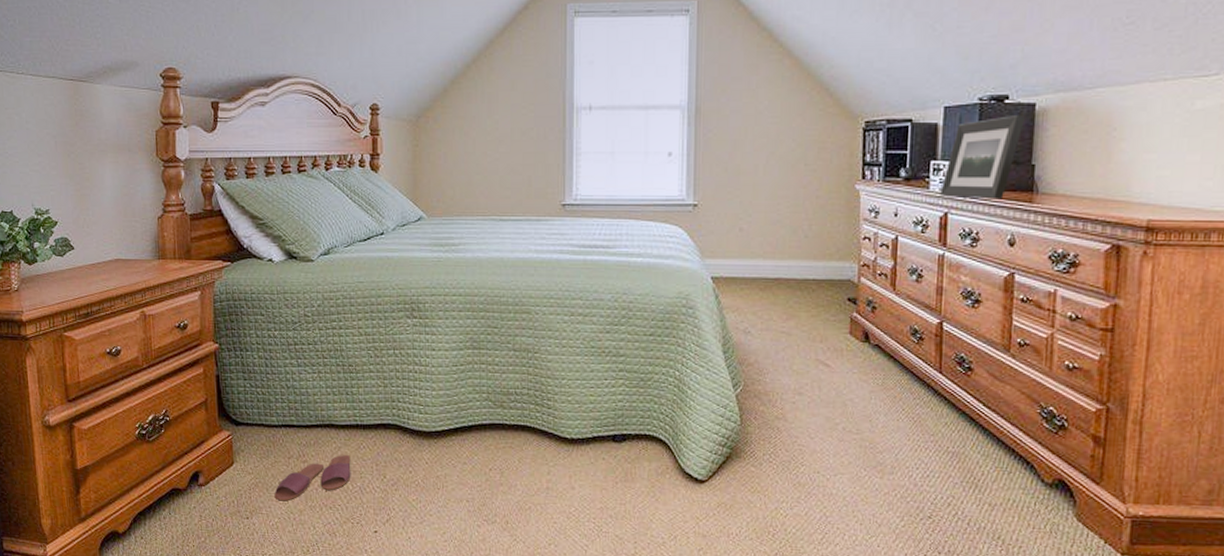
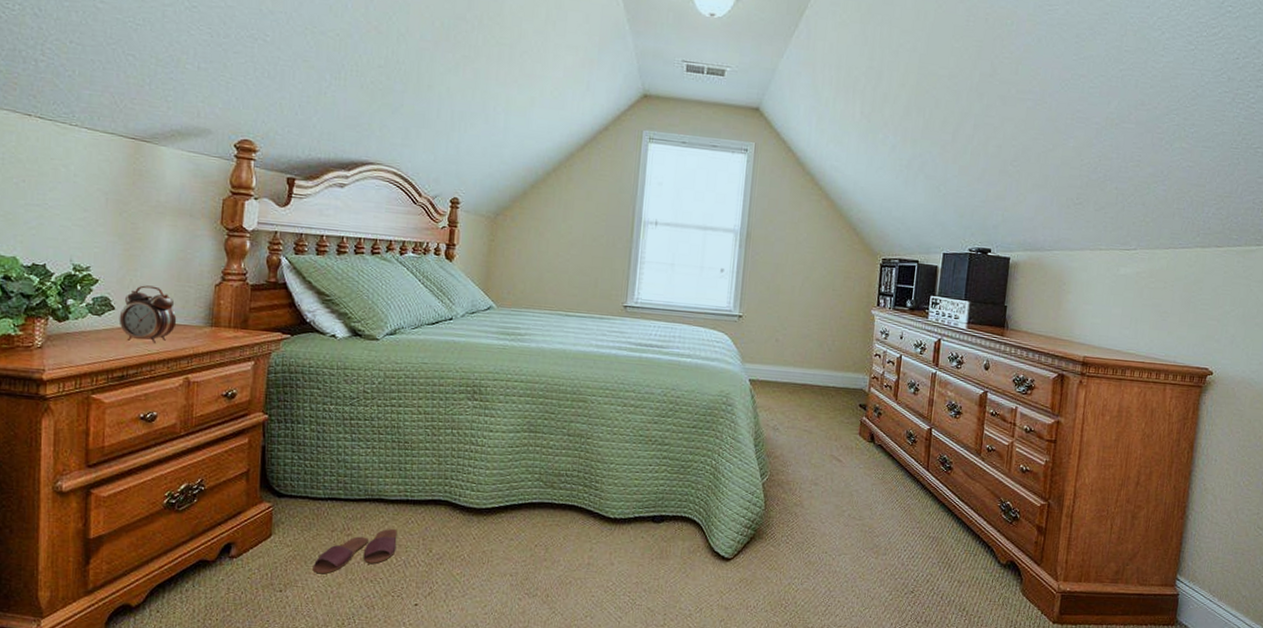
alarm clock: none [78,223,128,280] -> present [119,285,177,344]
picture frame: present [940,115,1025,199] -> none [936,265,1002,332]

